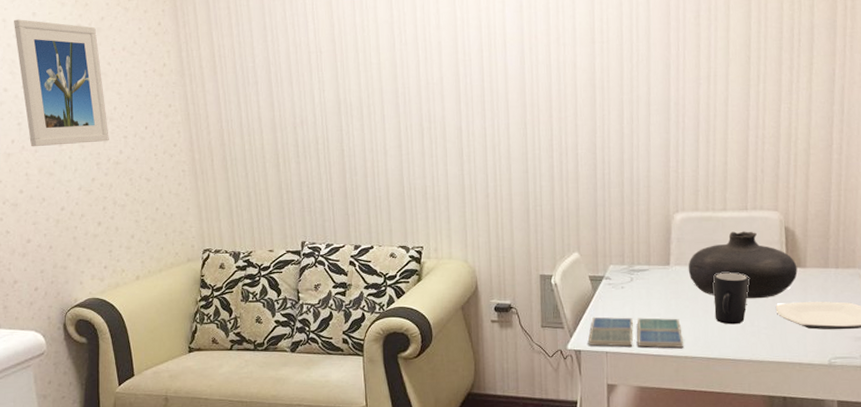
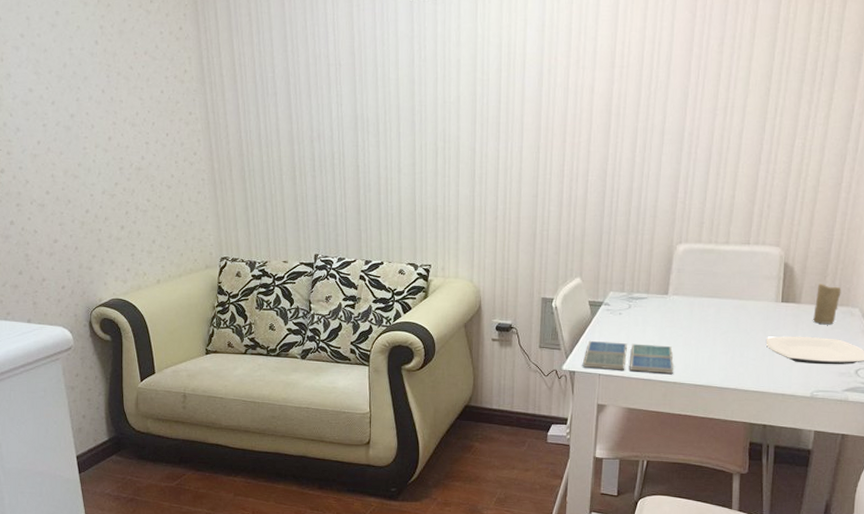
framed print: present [14,19,109,147] -> none [37,18,131,149]
vase: present [688,231,798,299] -> none [685,265,792,331]
mug: present [713,272,749,325] -> none [706,304,744,355]
candle: none [821,245,846,287] -> present [813,282,841,324]

